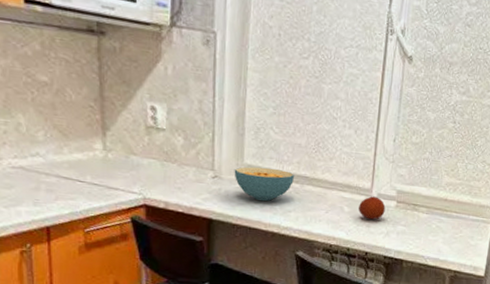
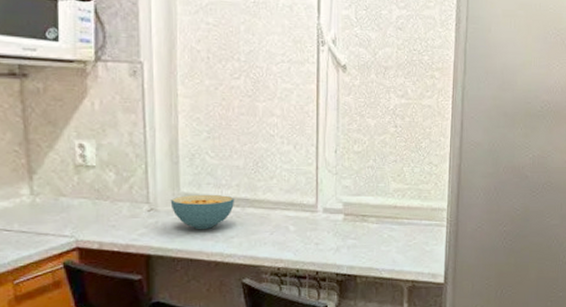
fruit: present [359,196,386,220] -> none [305,212,333,236]

